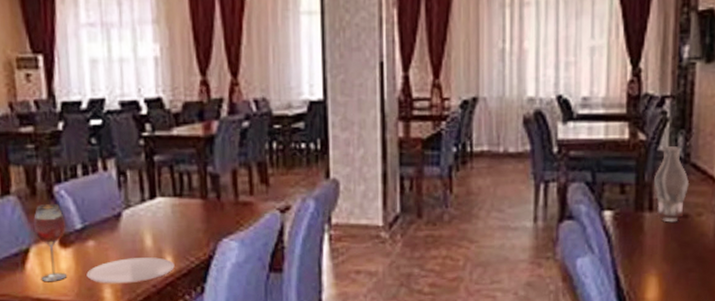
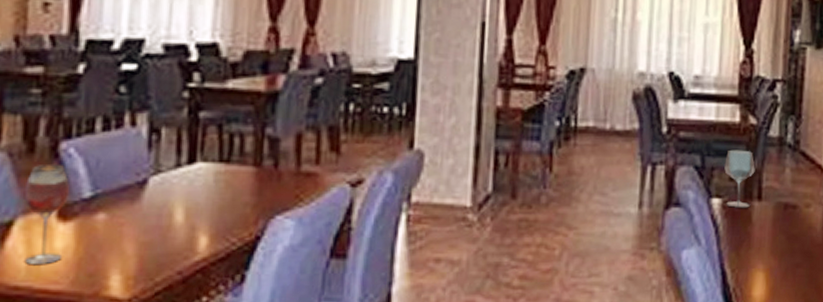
plate: present [86,257,175,284] -> none [89,237,210,270]
wine glass: none [615,165,646,219] -> present [724,149,755,208]
vase: present [653,146,690,223] -> none [762,132,799,213]

